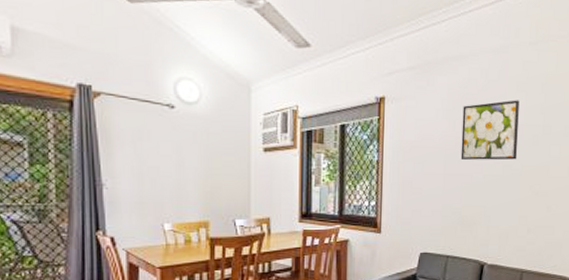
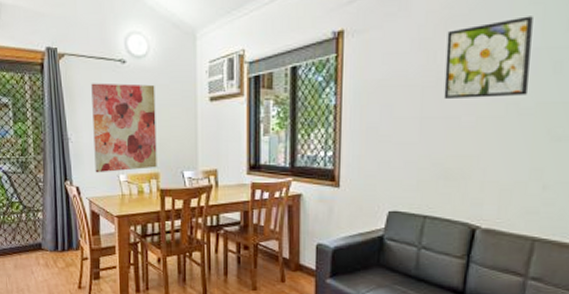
wall art: none [133,126,207,222] -> present [91,83,157,173]

